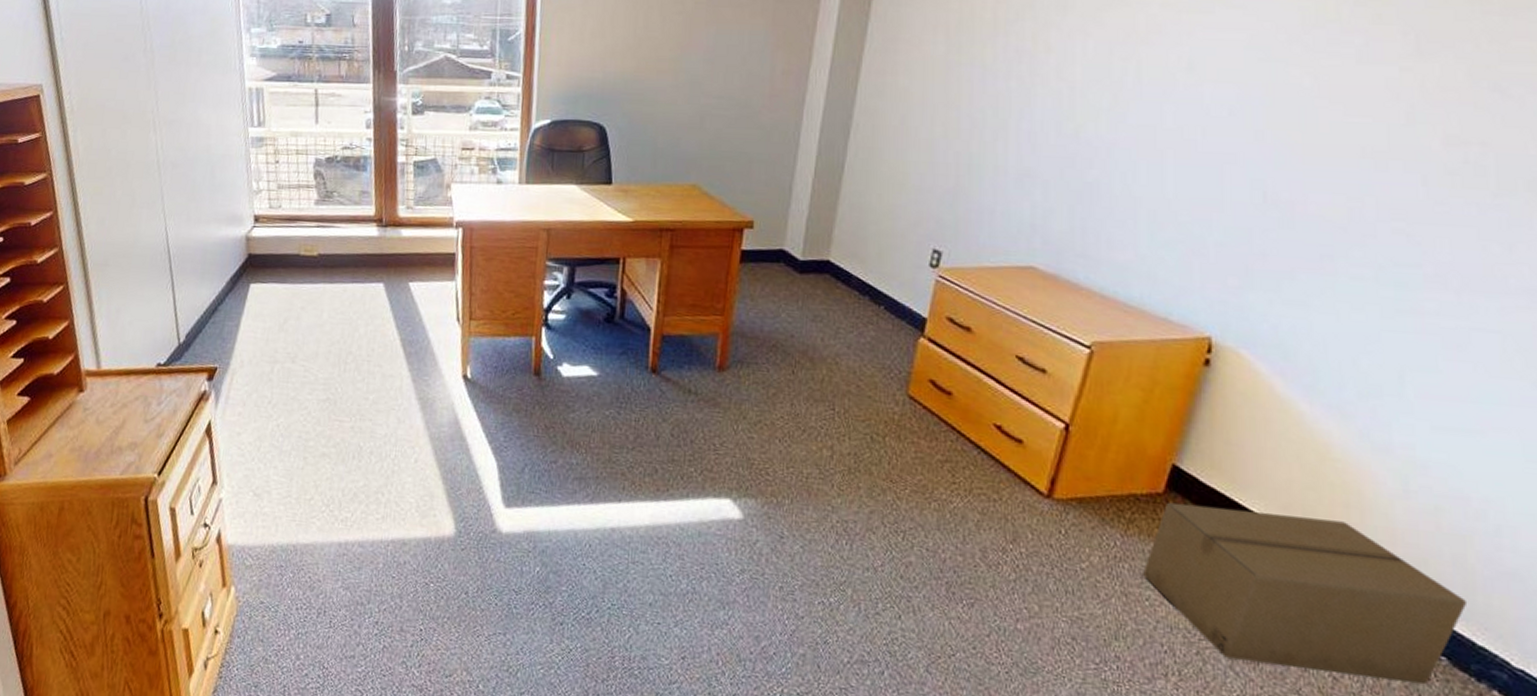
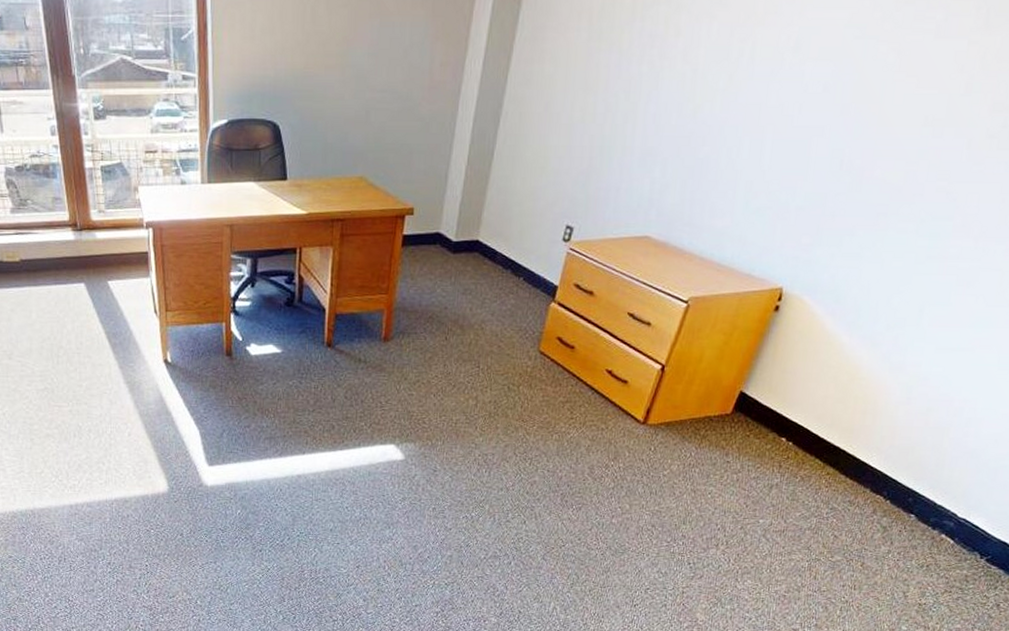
cardboard box: present [1143,502,1468,685] -> none [709,420,937,535]

